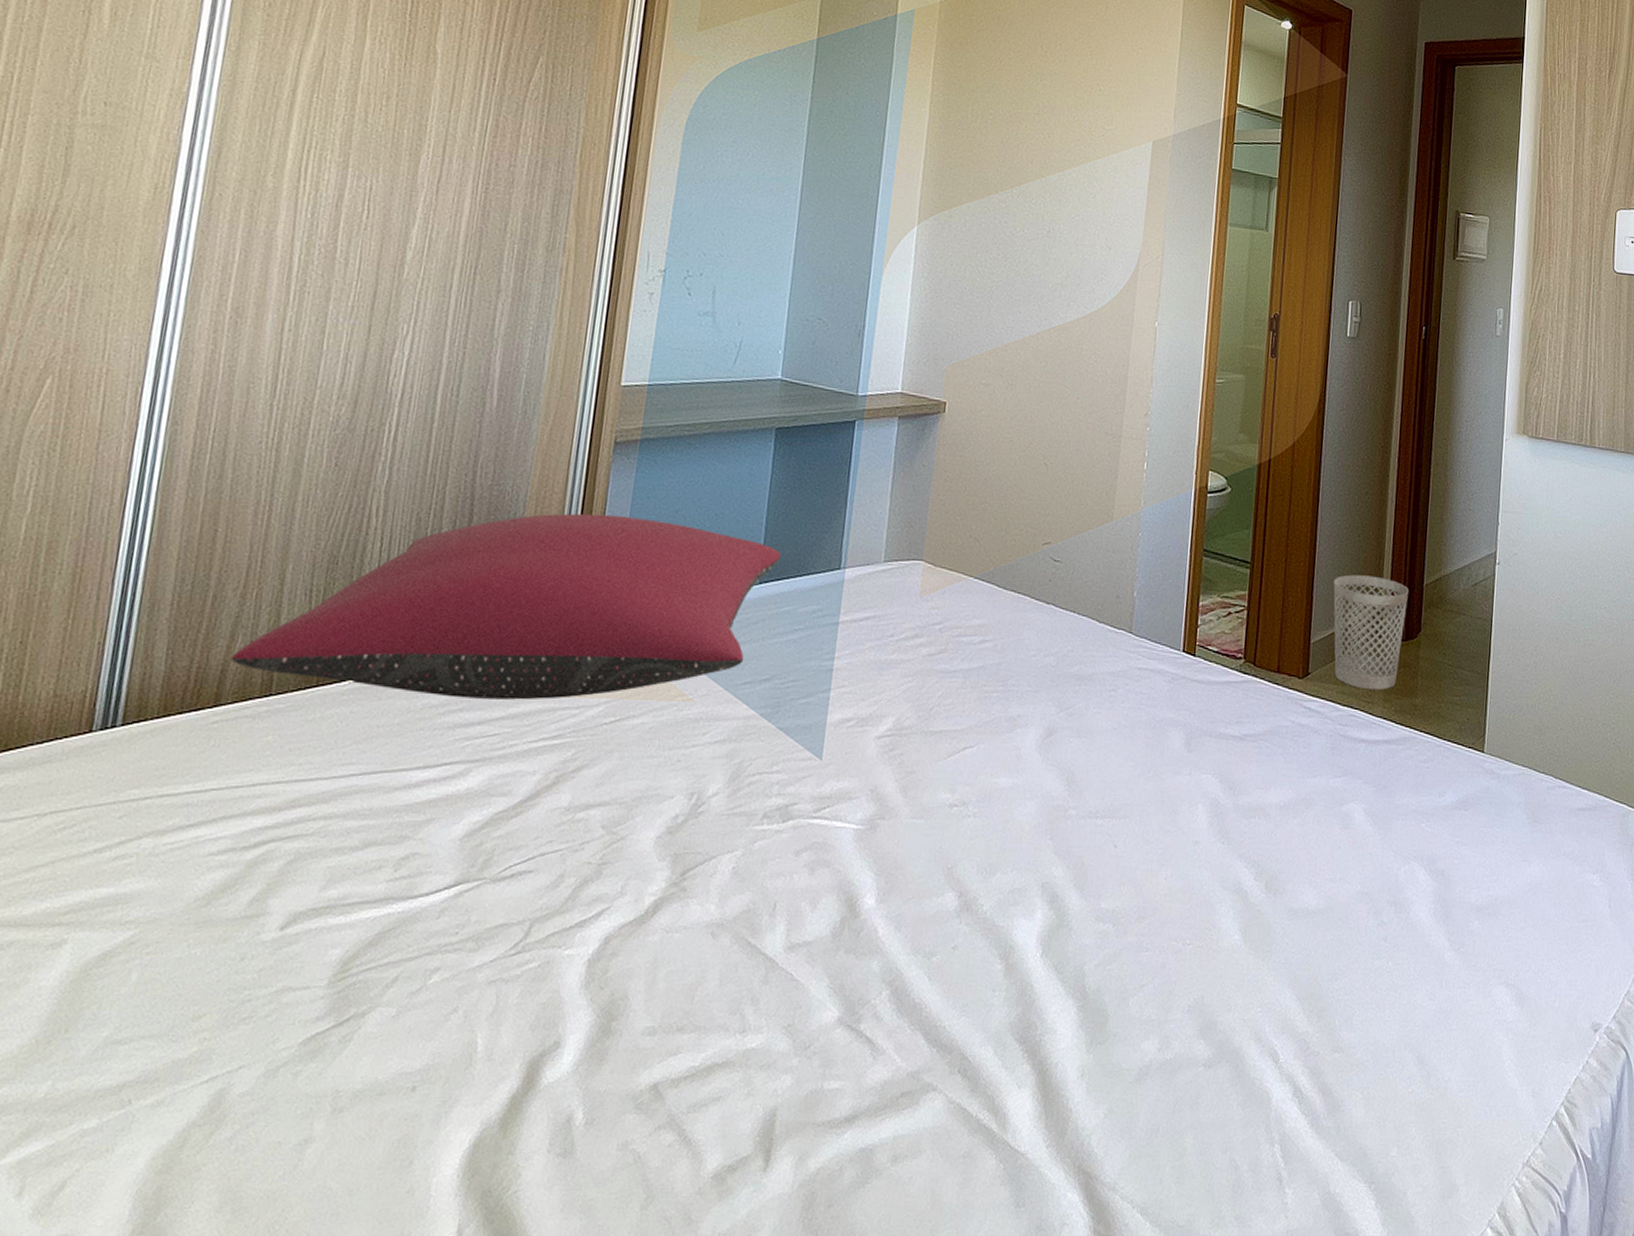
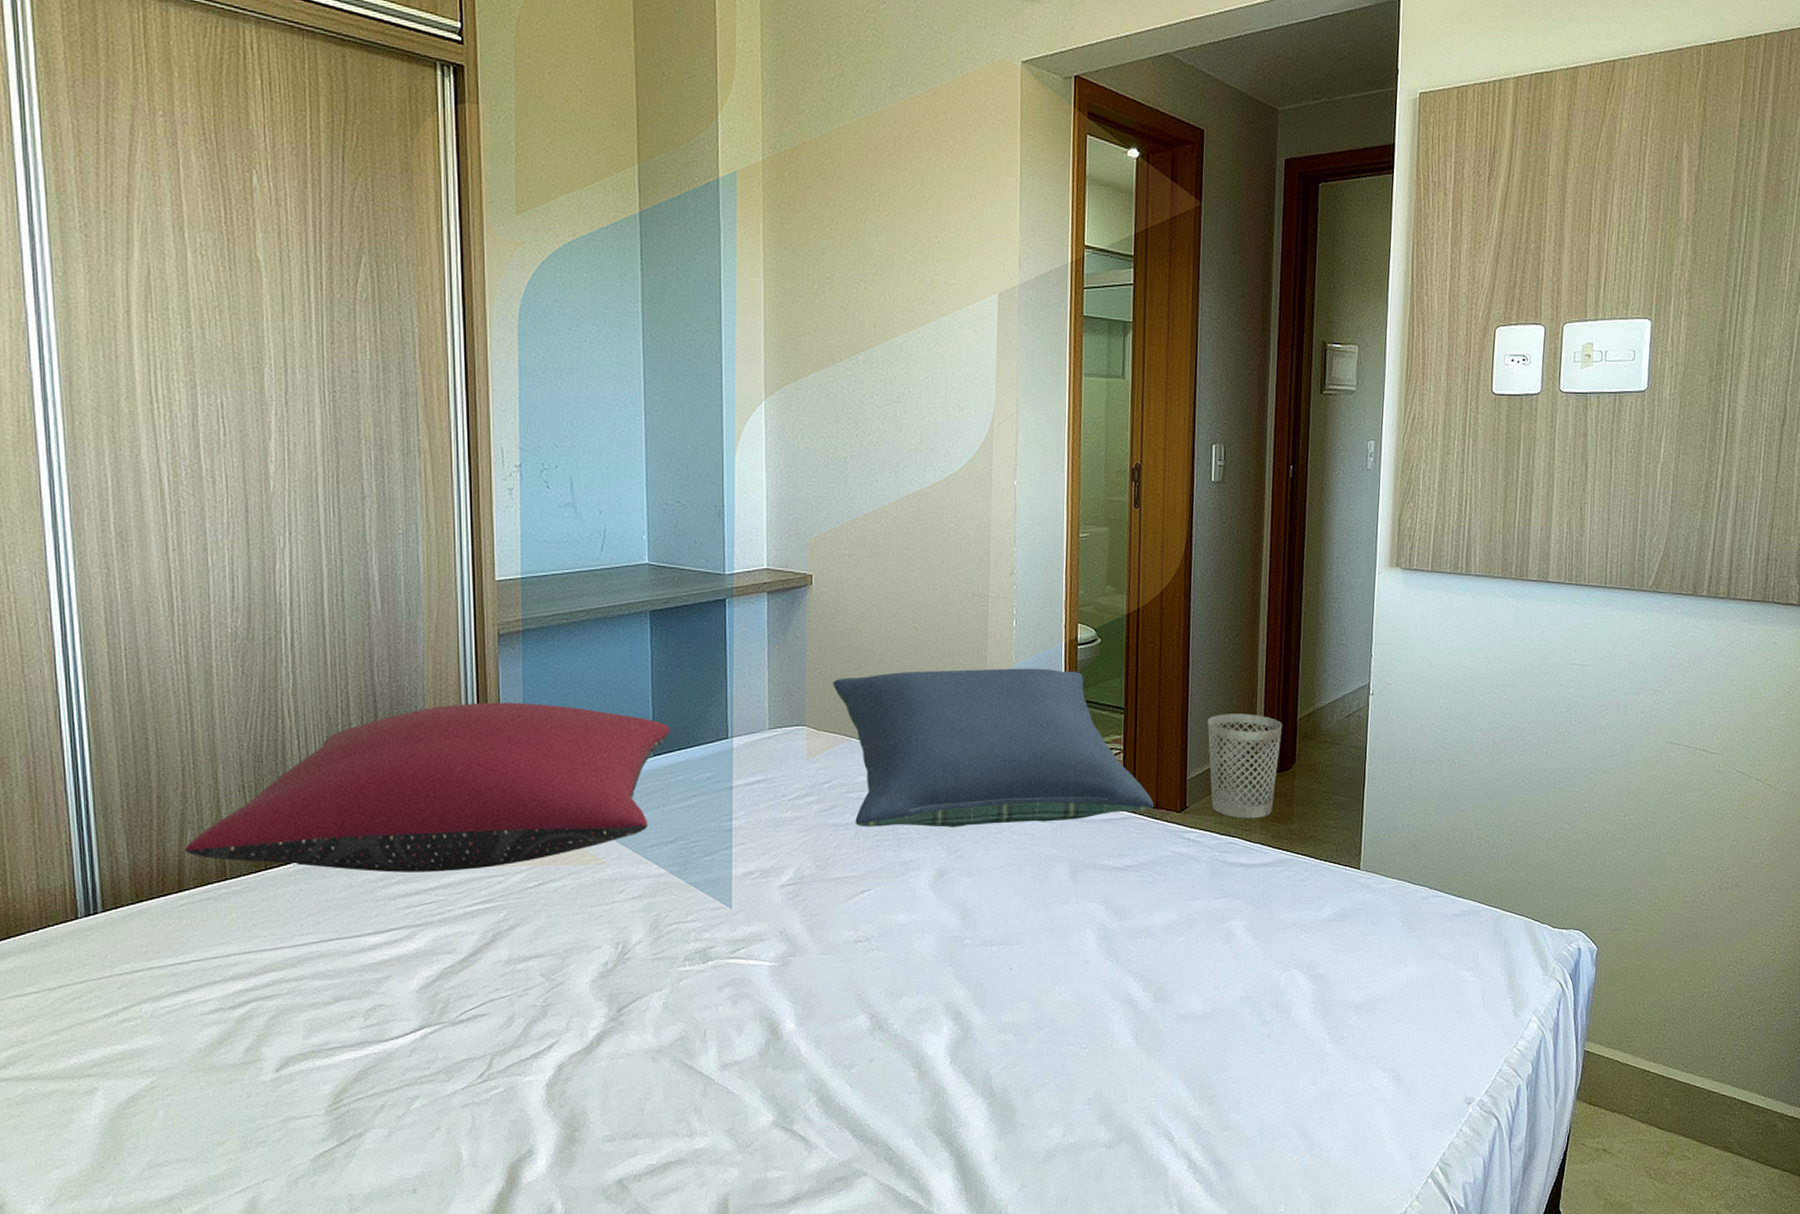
pillow: none [955,509,1276,682] -> present [833,668,1154,828]

